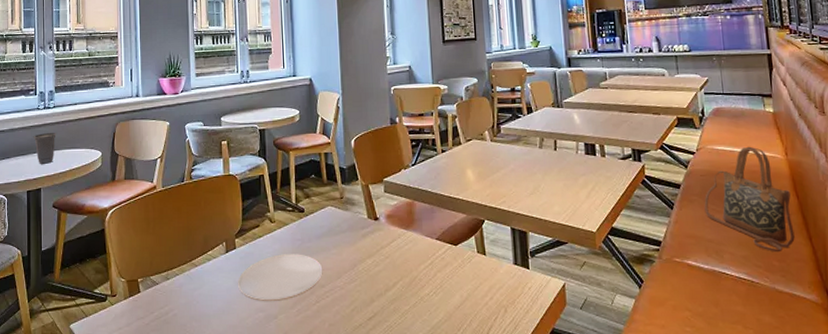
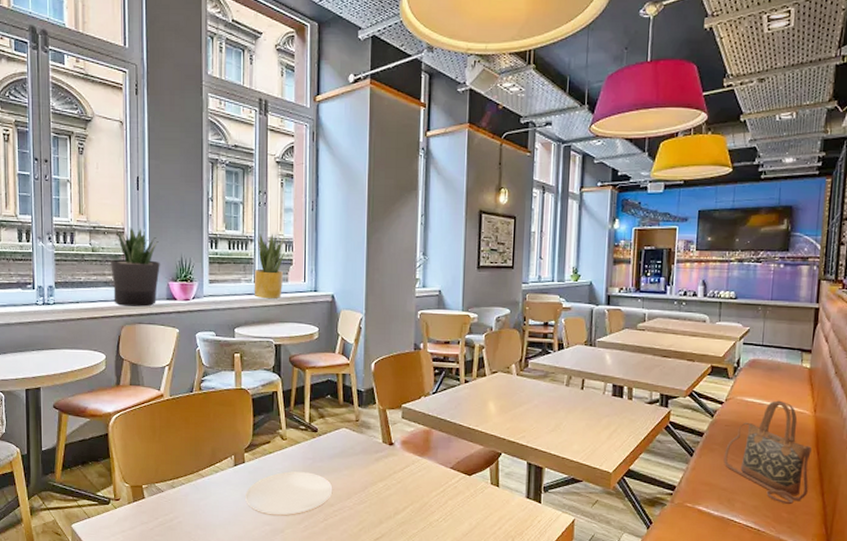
cup: present [32,133,57,164] -> none [30,330,58,363]
planter: none [106,27,151,104] -> present [111,222,160,307]
planter: none [236,26,265,86] -> present [254,234,286,298]

